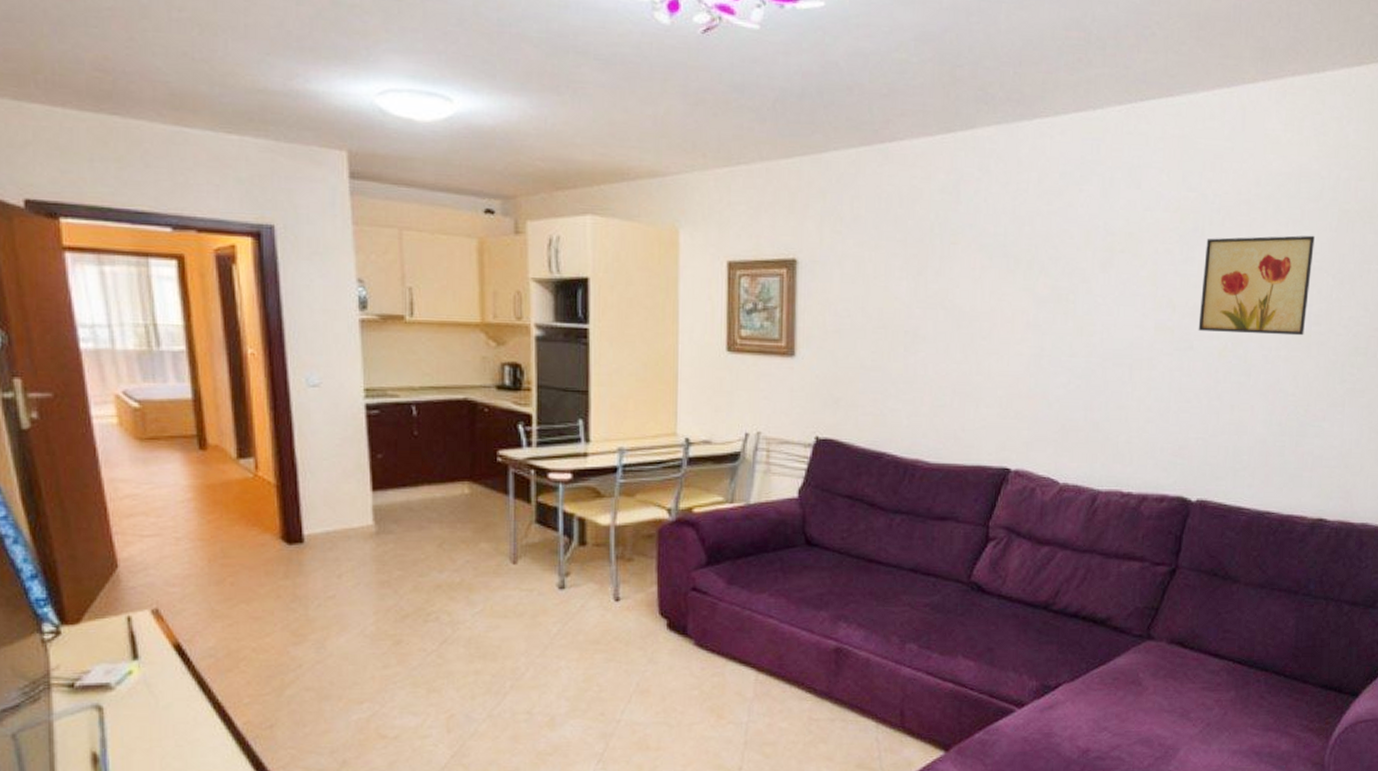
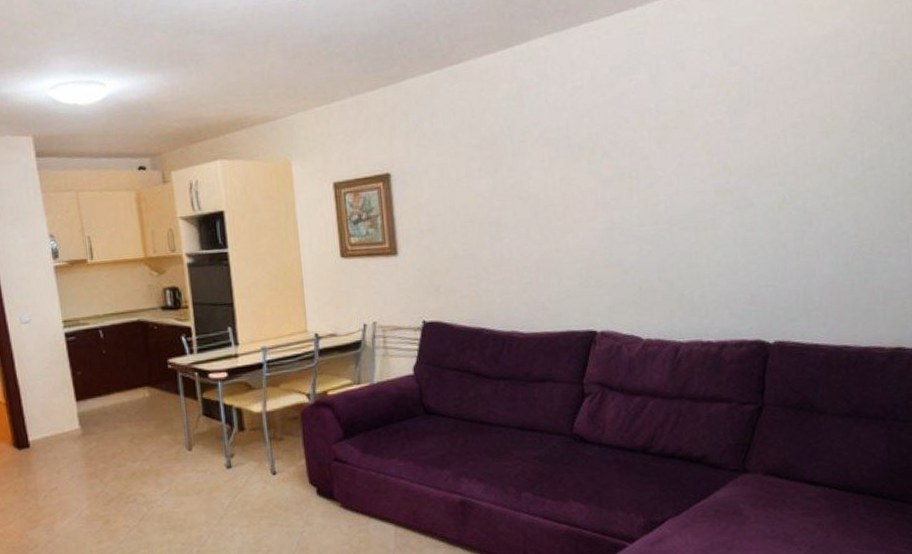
wall art: present [1198,235,1315,336] -> none [753,88,860,189]

